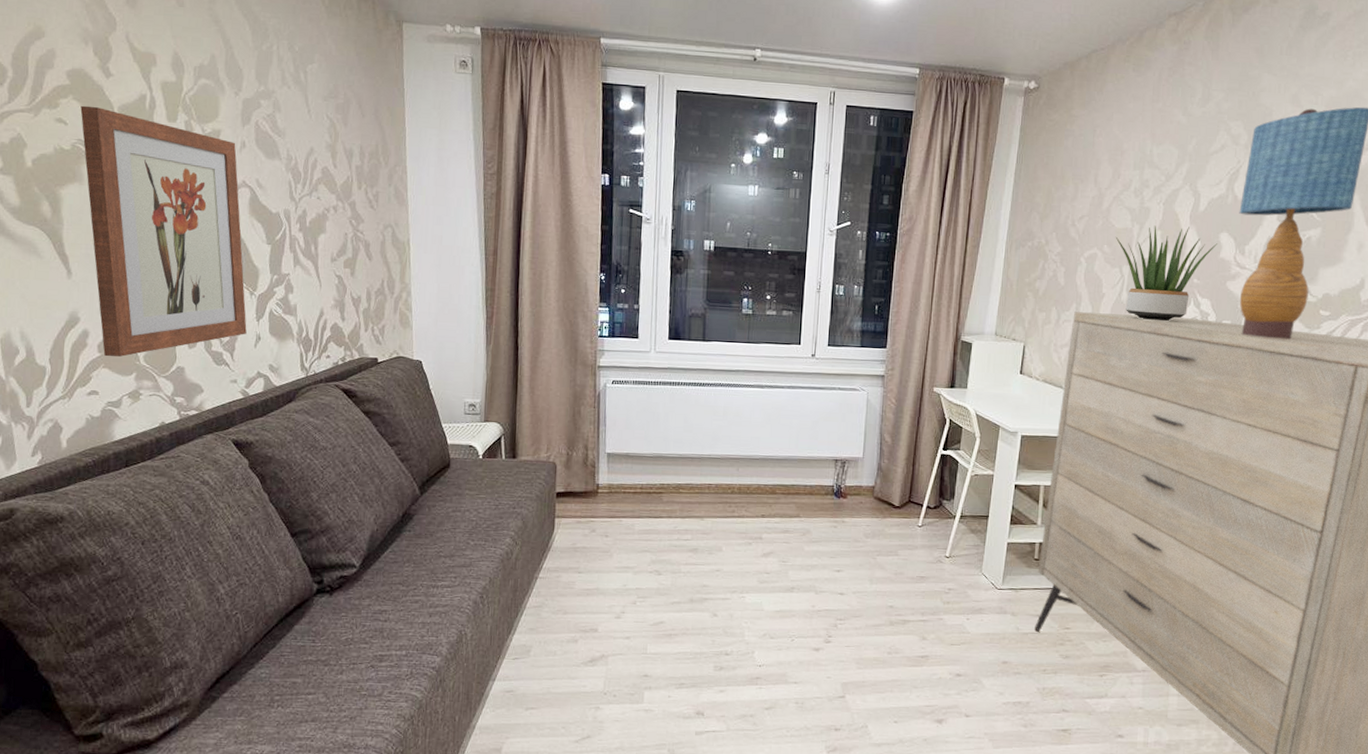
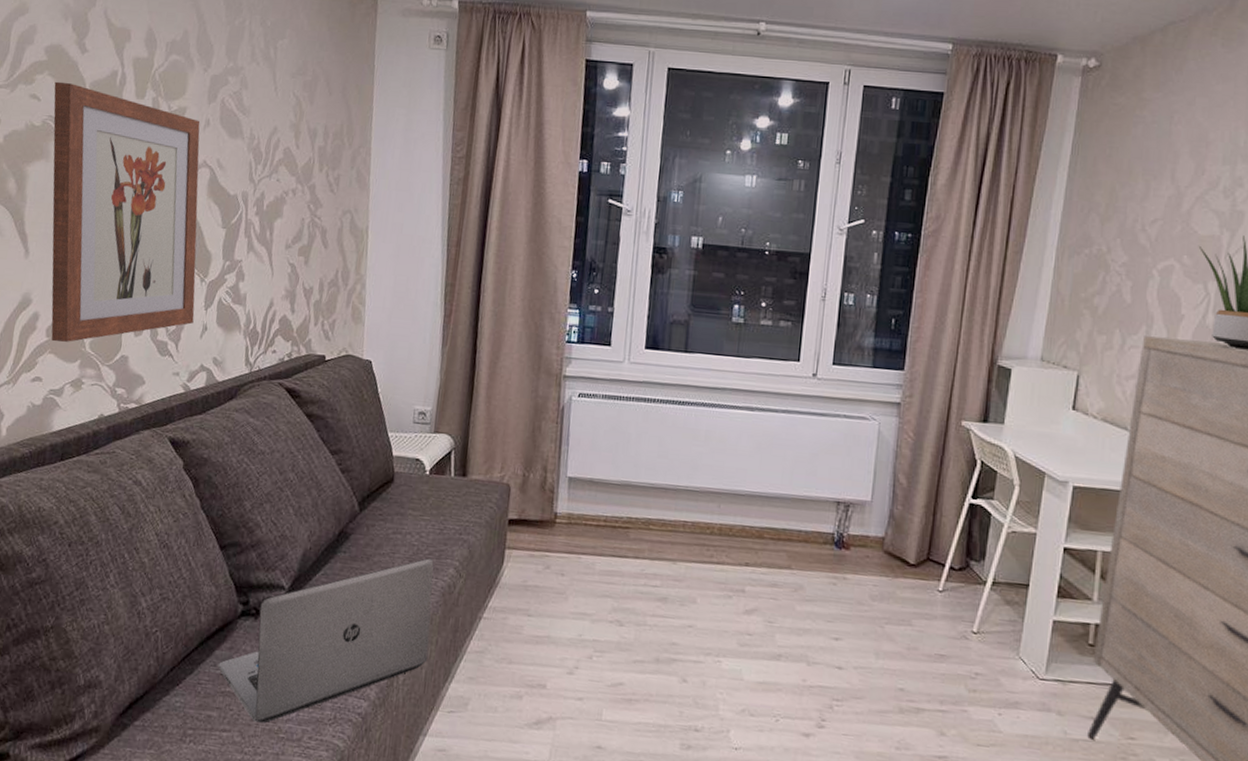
laptop: none [299,531,493,684] -> present [218,558,434,723]

